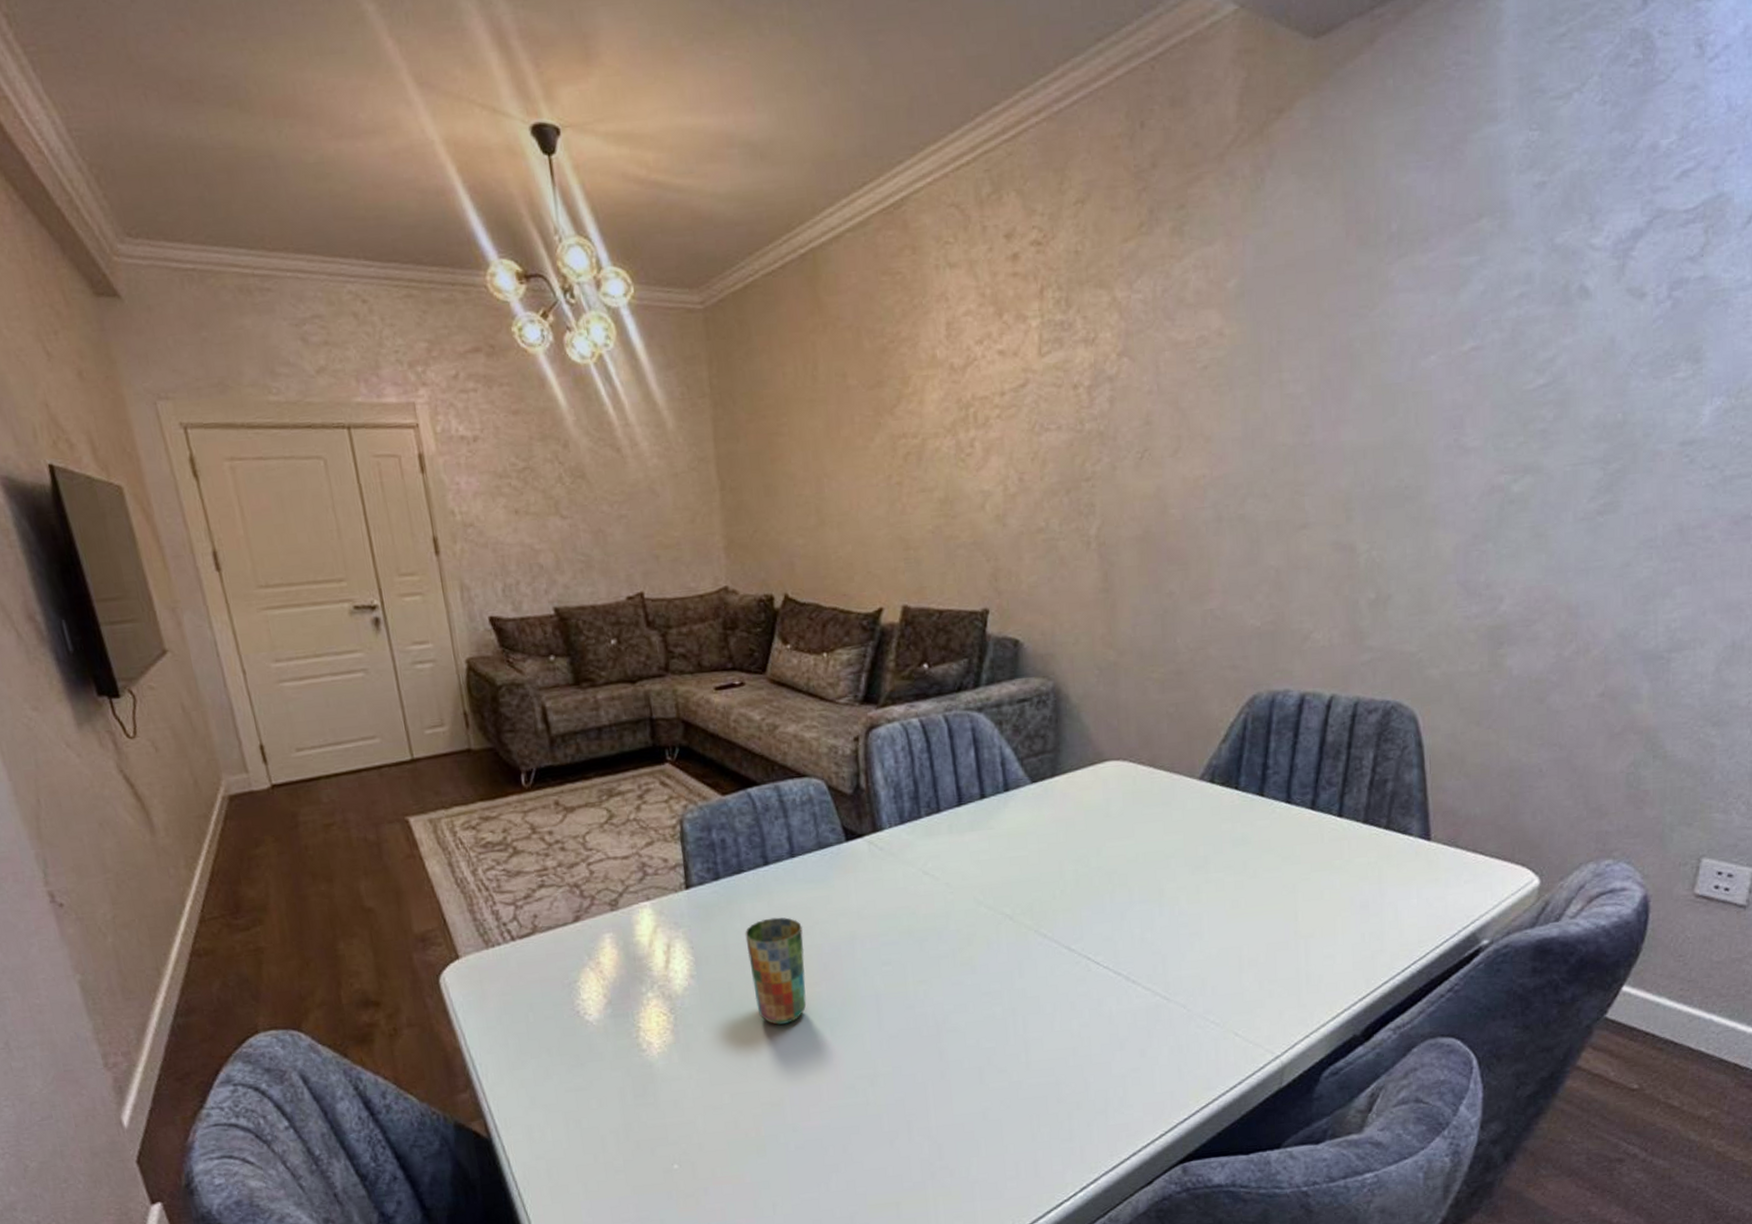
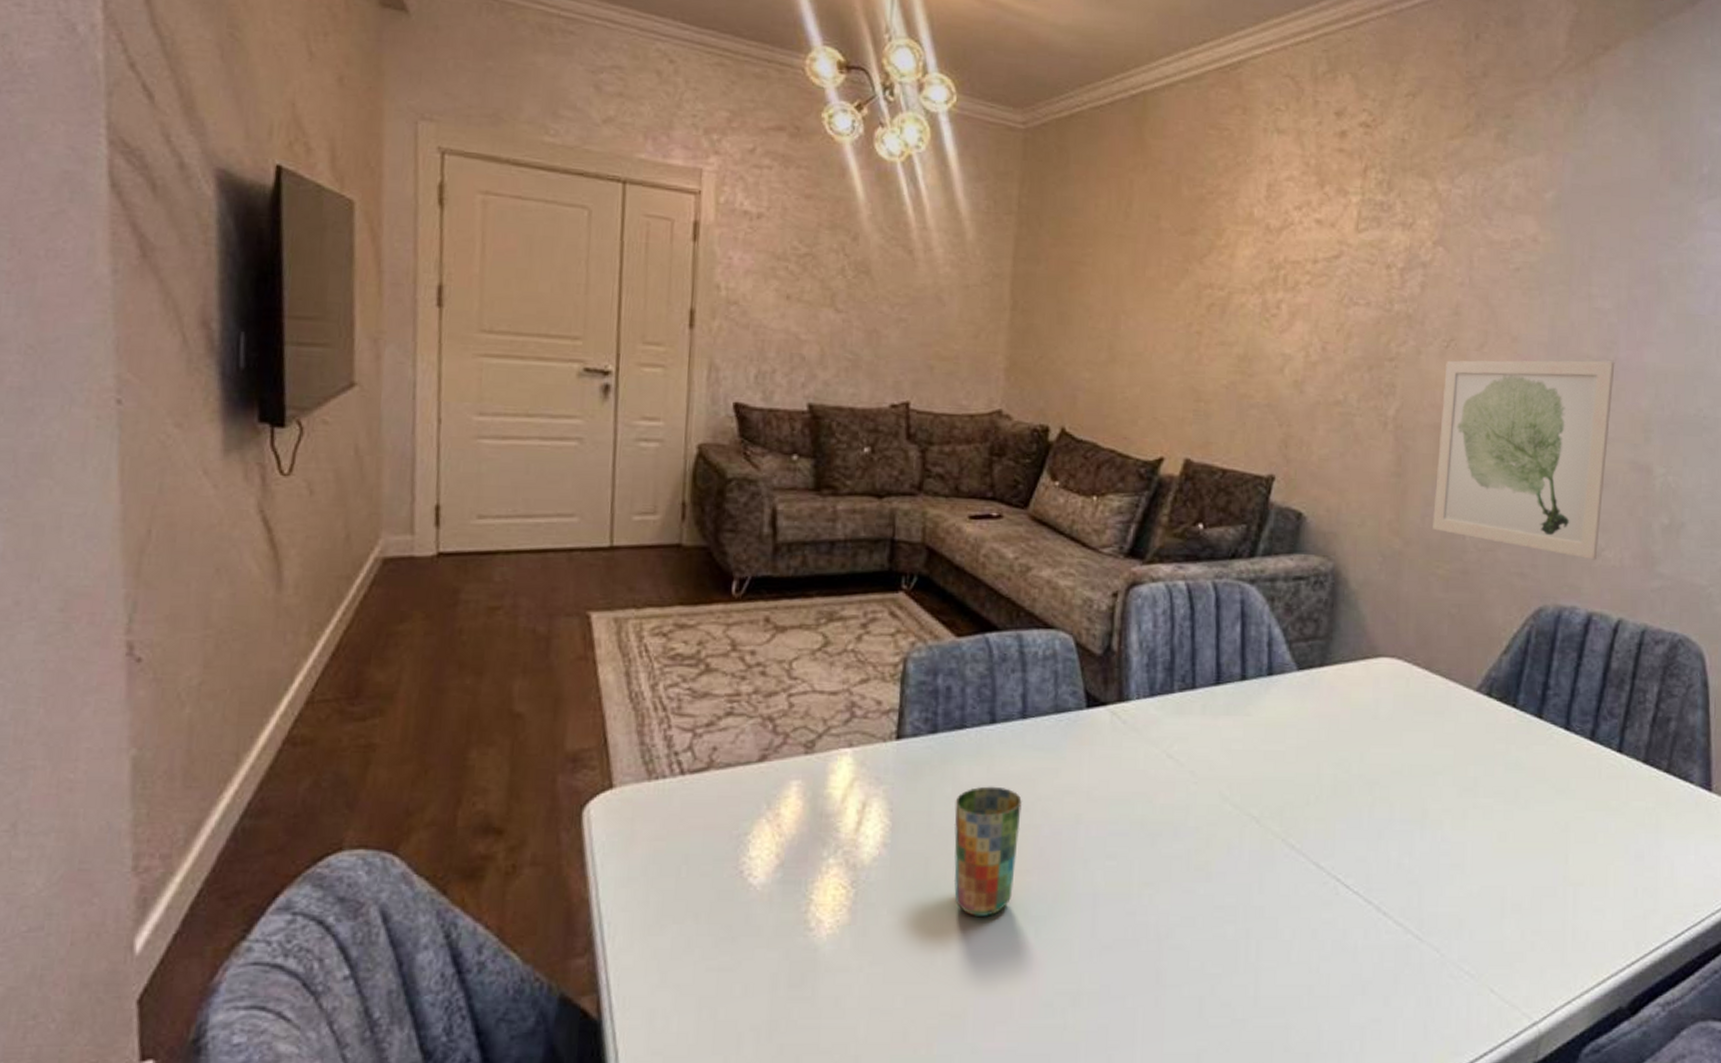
wall art: none [1142,445,1312,644] -> present [1433,360,1615,560]

